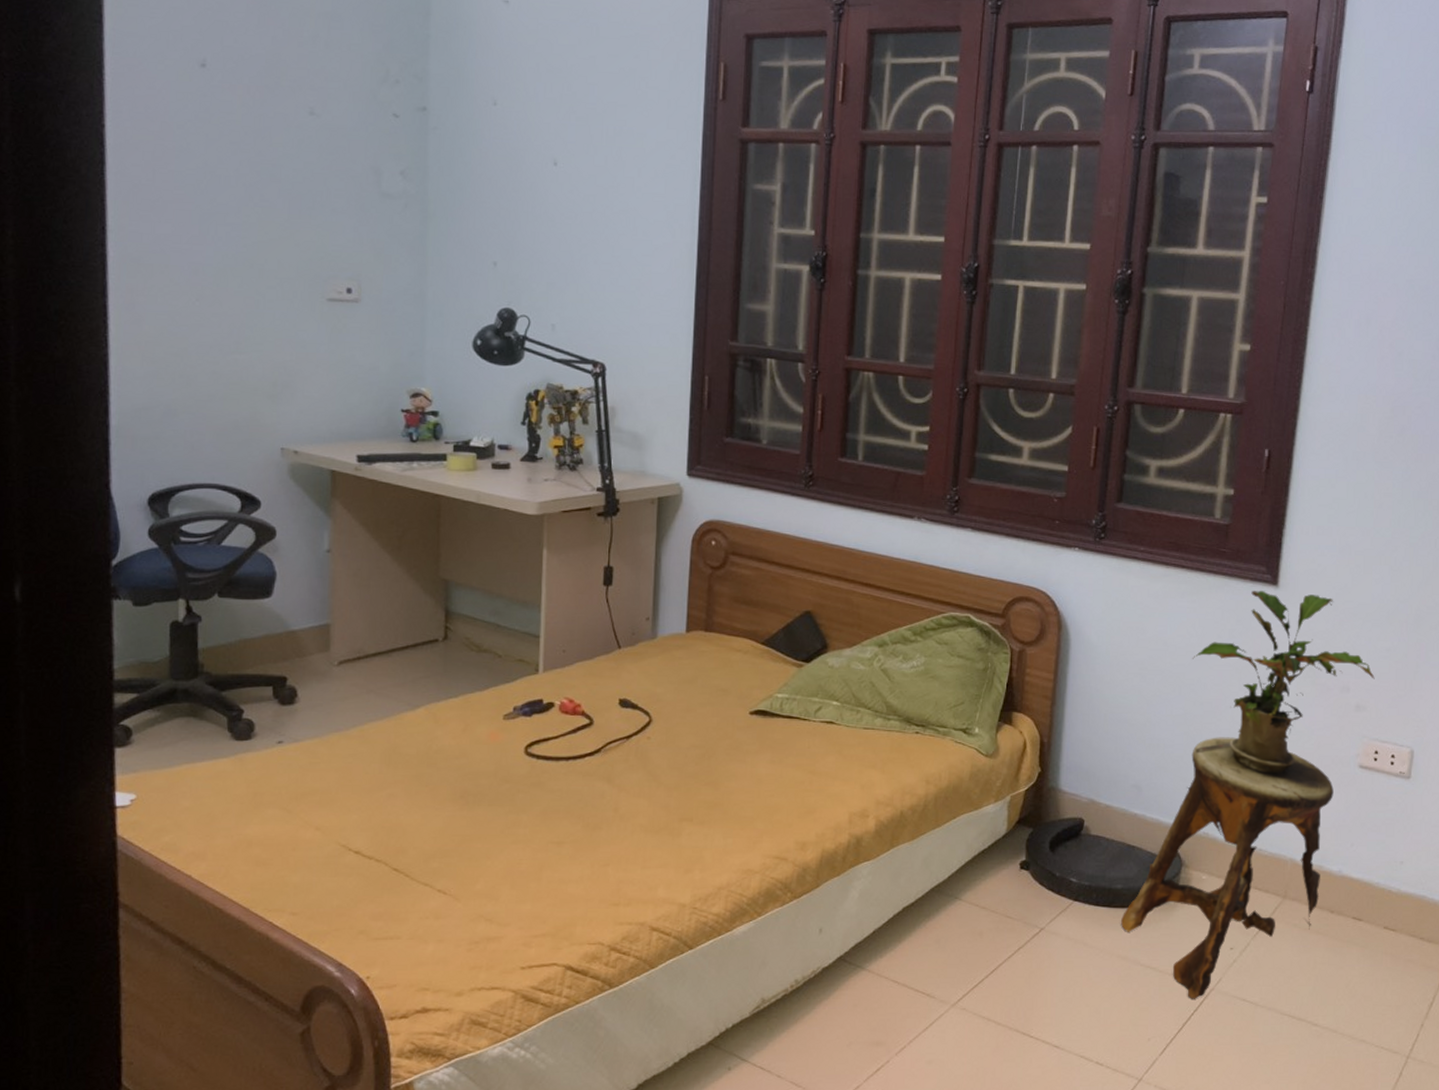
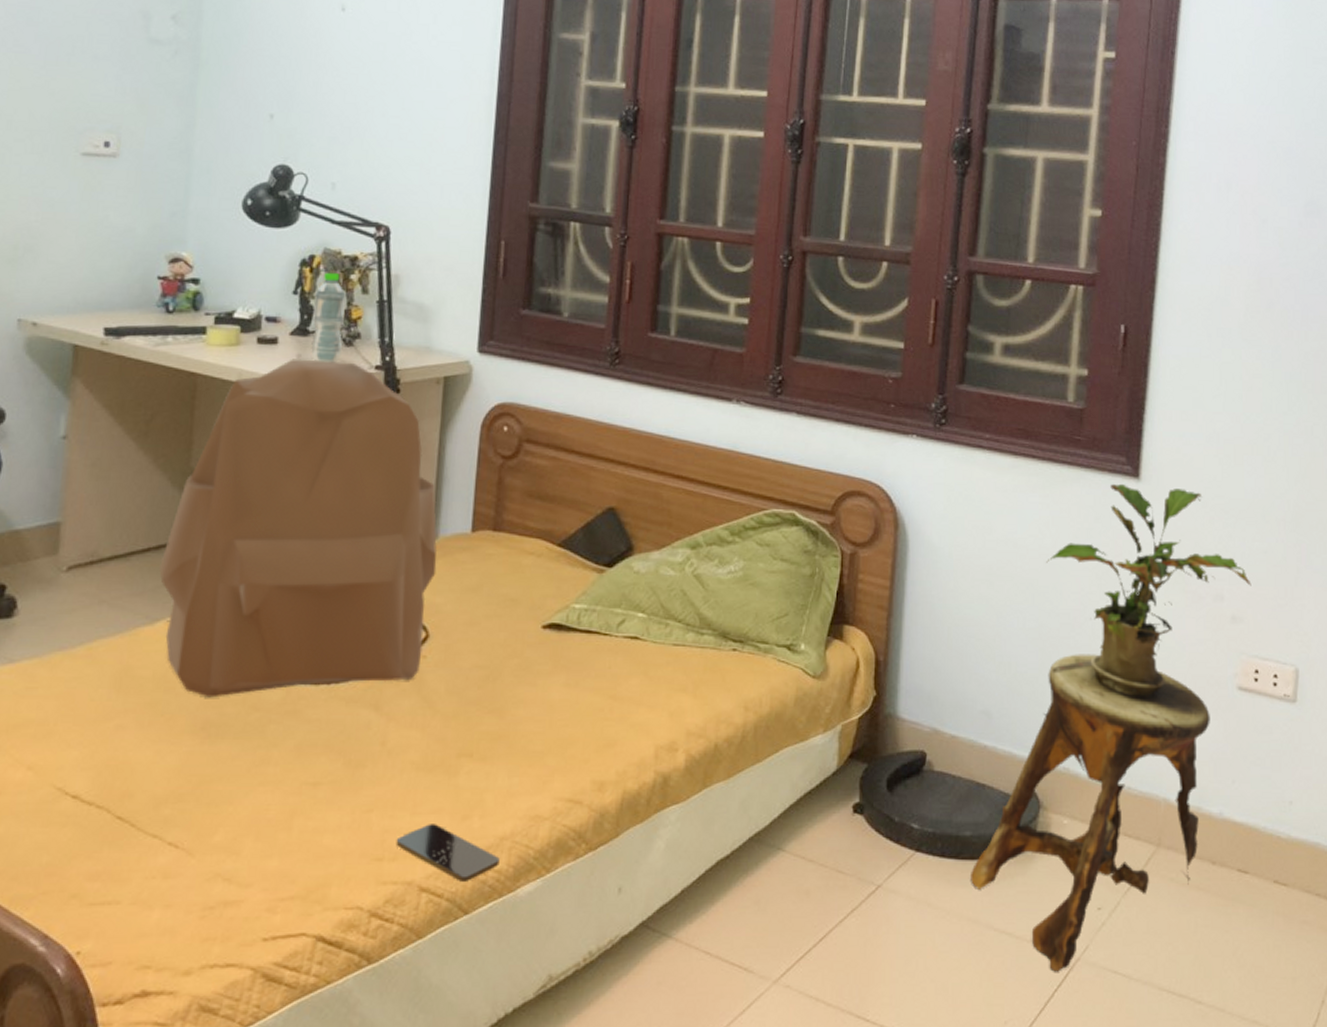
backpack: none [417,482,657,772] -> present [159,359,438,698]
water bottle: none [539,405,568,486] -> present [310,272,346,363]
smartphone: none [629,876,718,923] -> present [395,824,500,881]

